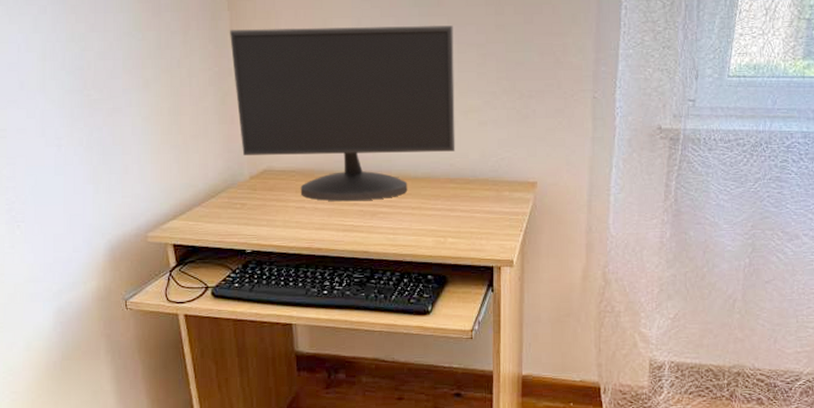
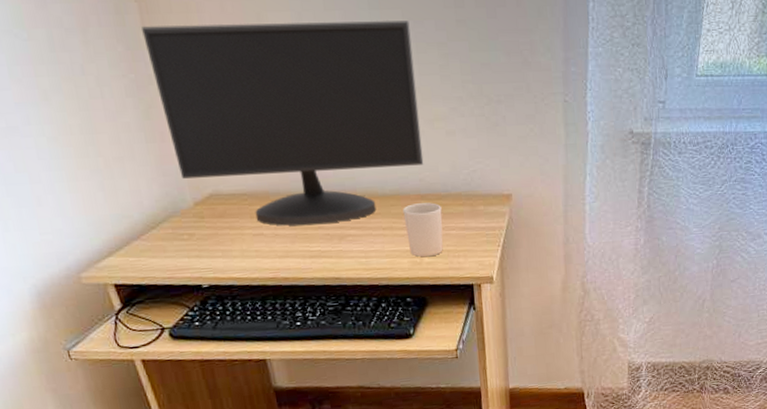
mug: none [432,186,469,237] -> present [403,202,444,258]

